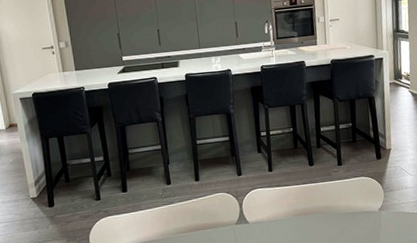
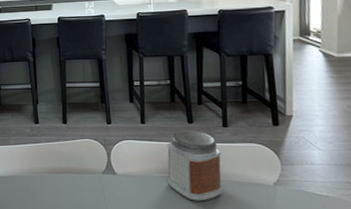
jar: none [292,171,340,236] -> present [167,129,223,201]

